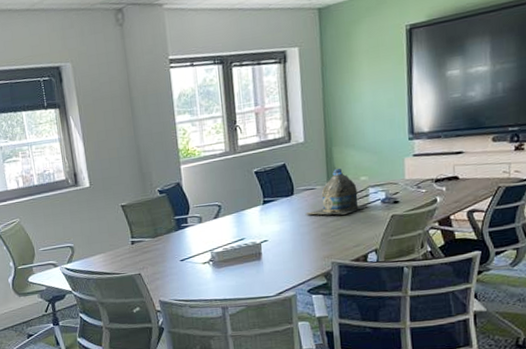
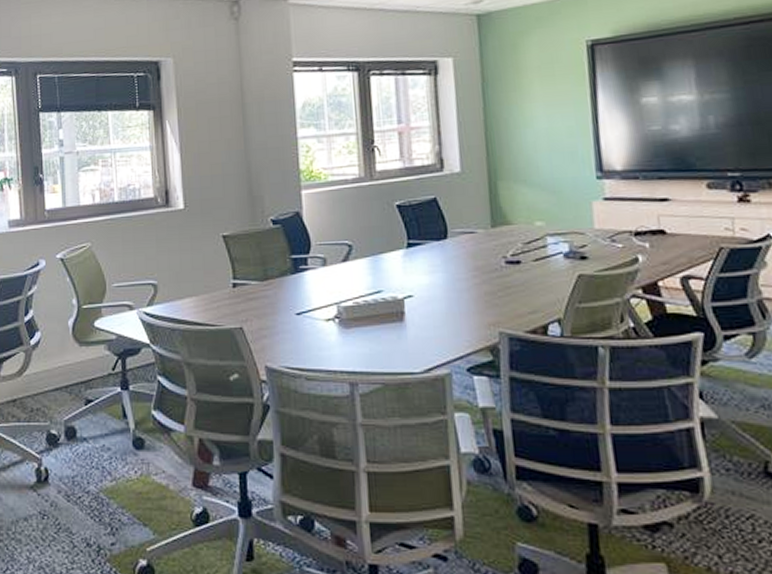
water jug: present [305,169,368,215] -> none [462,209,546,269]

